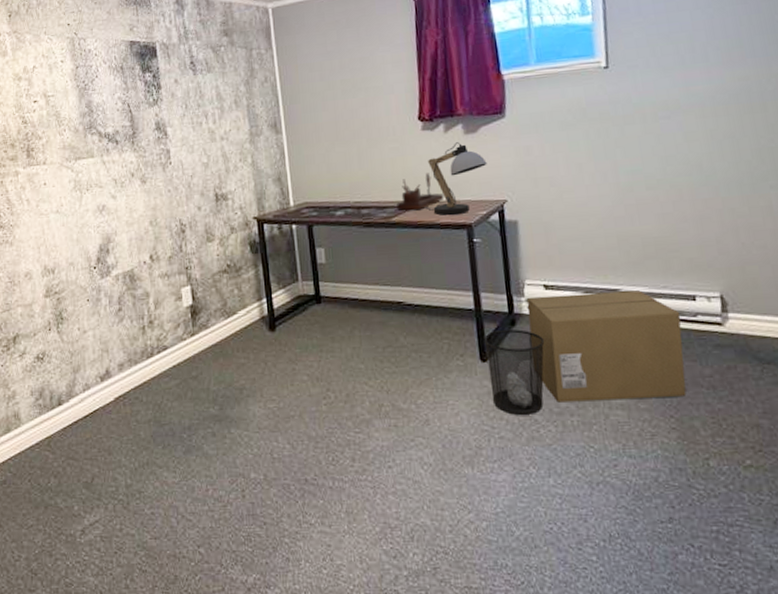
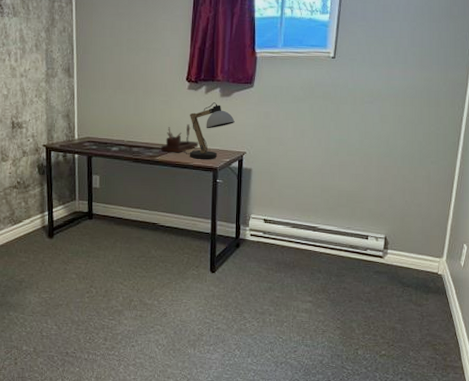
waste bin: present [484,329,545,415] -> none [215,249,259,313]
box: present [526,290,687,403] -> none [248,227,356,306]

